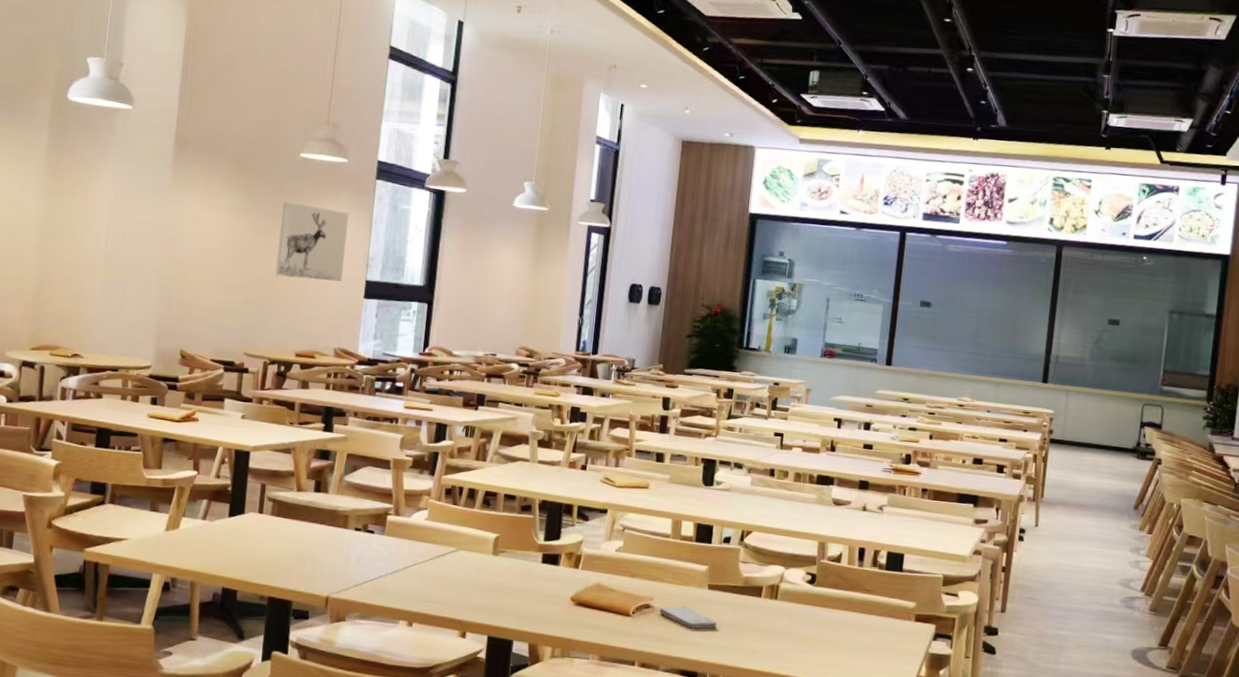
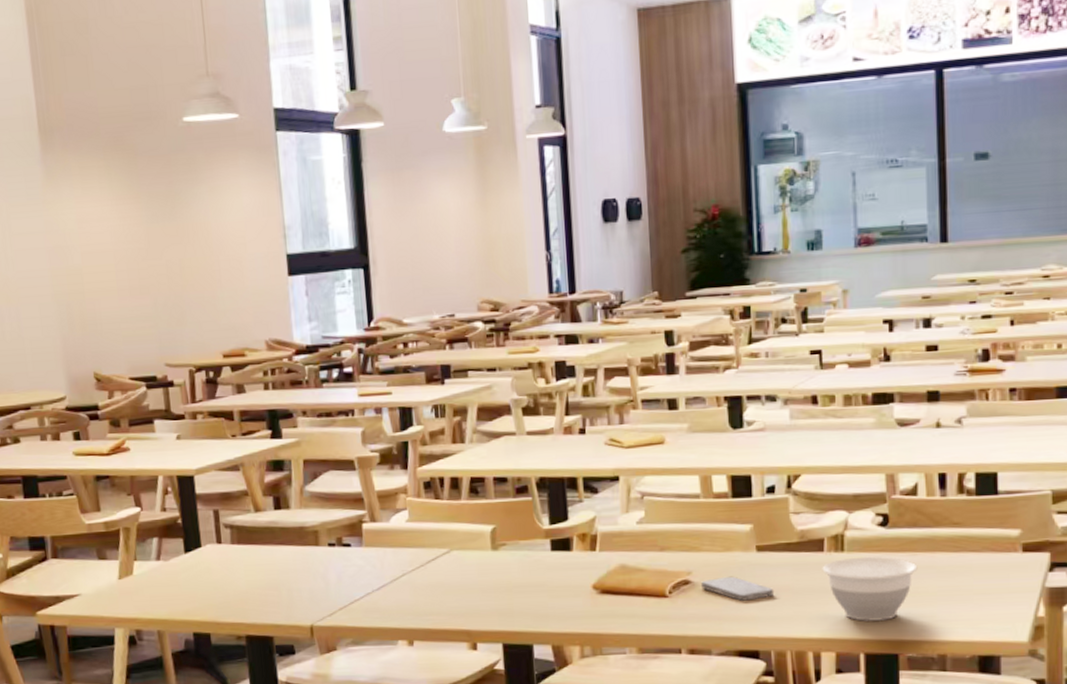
wall art: present [275,202,349,282] -> none [174,177,260,268]
bowl: none [757,605,833,662] -> present [822,557,918,622]

